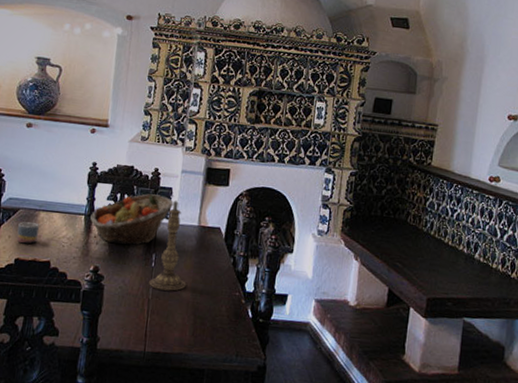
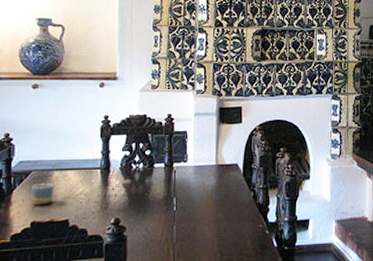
fruit basket: present [90,193,174,245] -> none [107,140,189,192]
candlestick: present [149,201,186,291] -> none [172,143,210,233]

